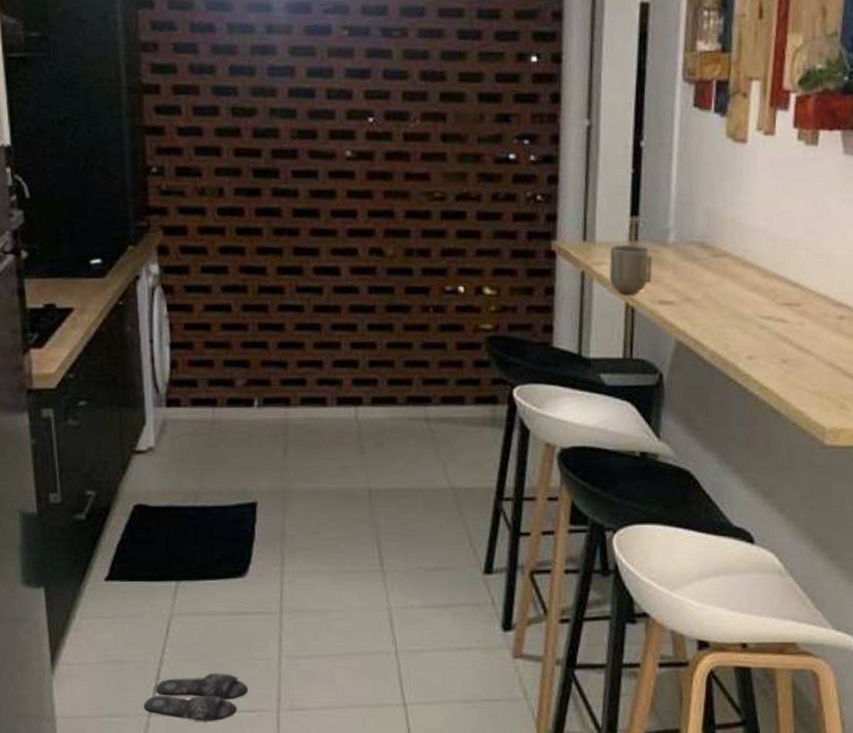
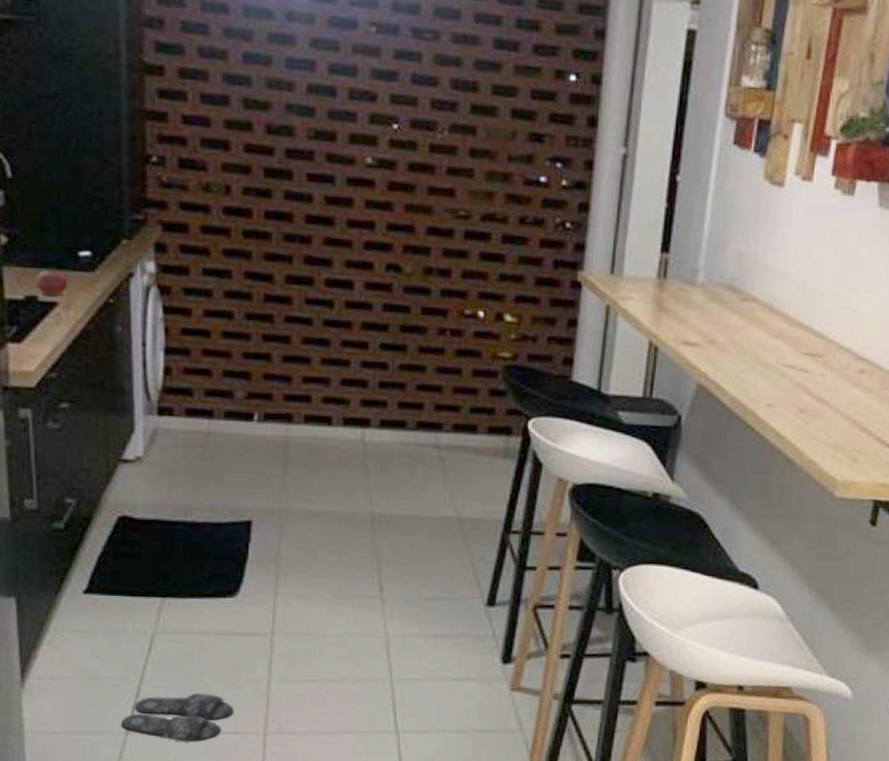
fruit: none [53,277,82,303] -> present [36,268,68,296]
mug: present [610,245,652,295] -> none [635,281,679,333]

